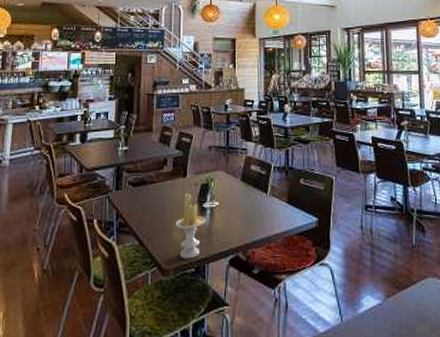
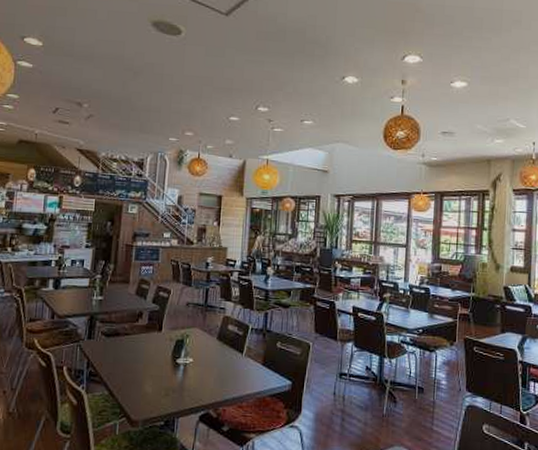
candle: present [176,193,207,259] -> none [147,347,180,412]

